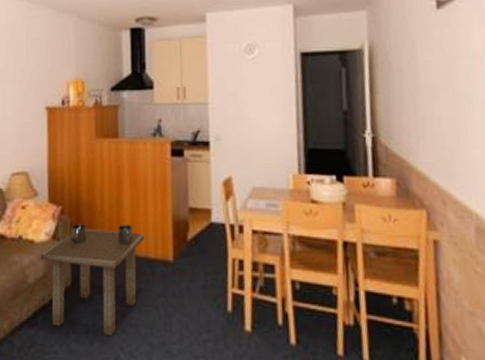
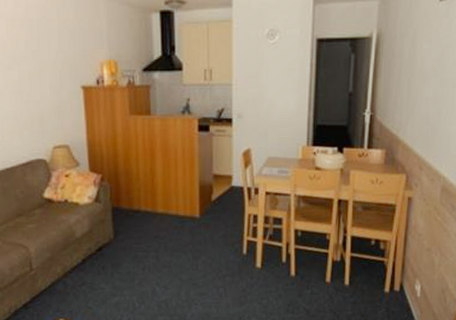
side table: present [40,224,145,337] -> none [85,189,176,275]

